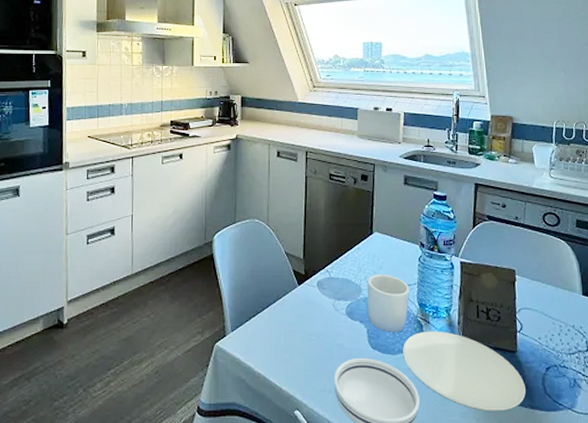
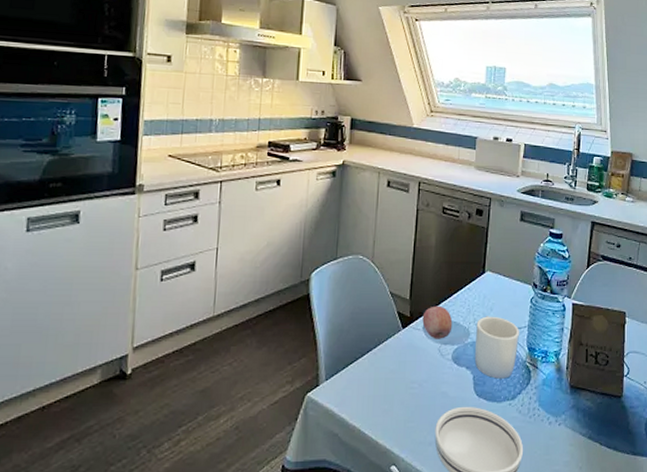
fruit: none [316,264,345,295] -> present [422,305,453,339]
plate: present [403,331,526,412] -> none [509,376,629,460]

